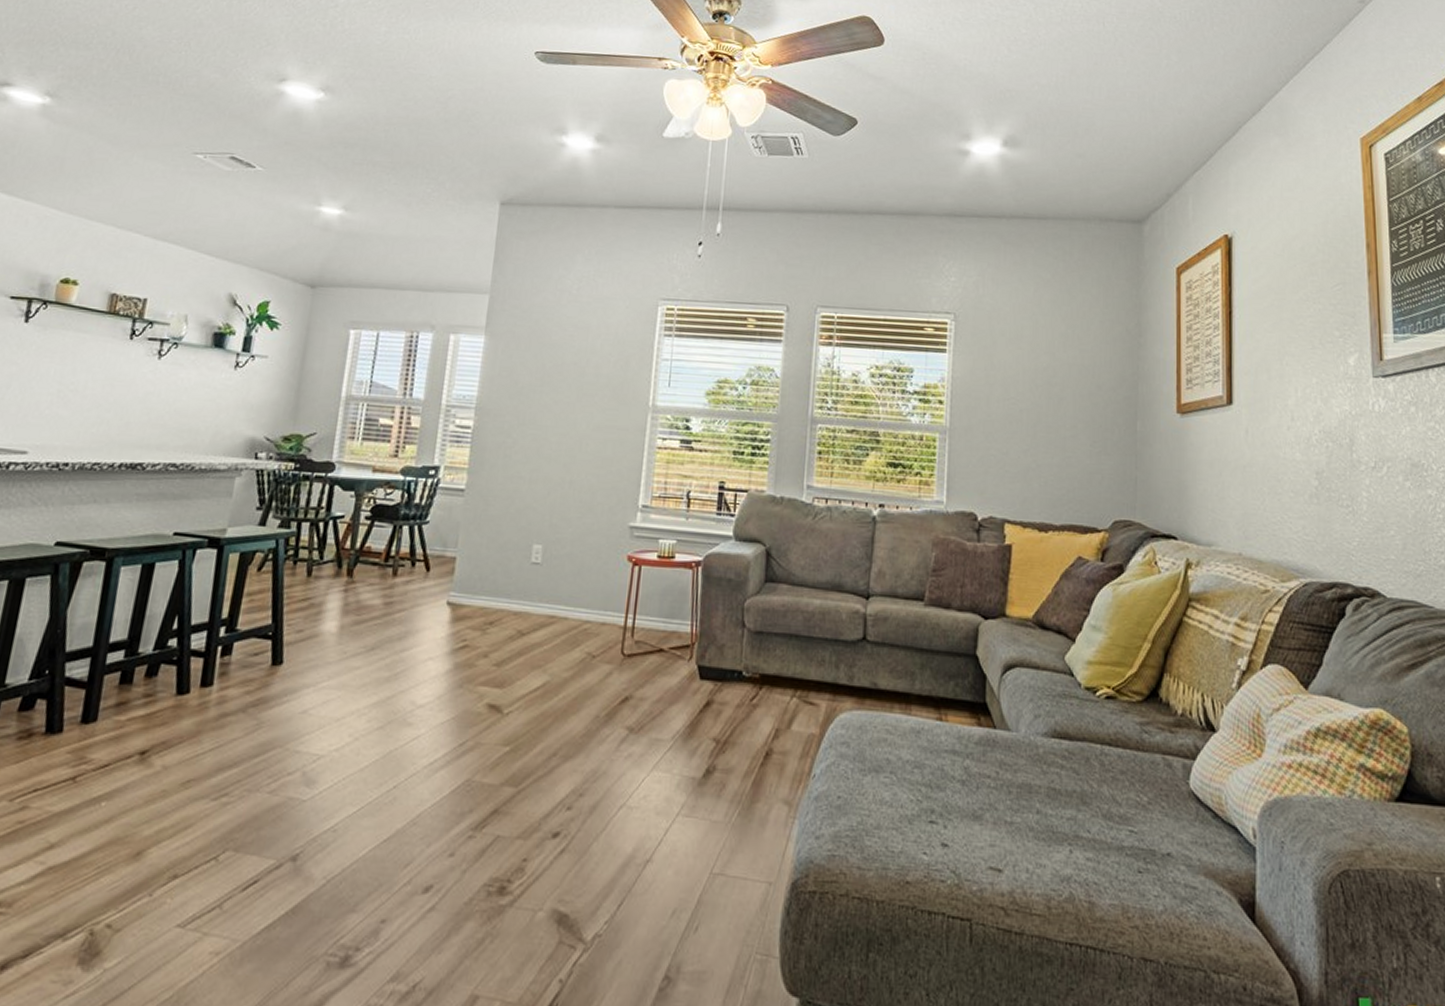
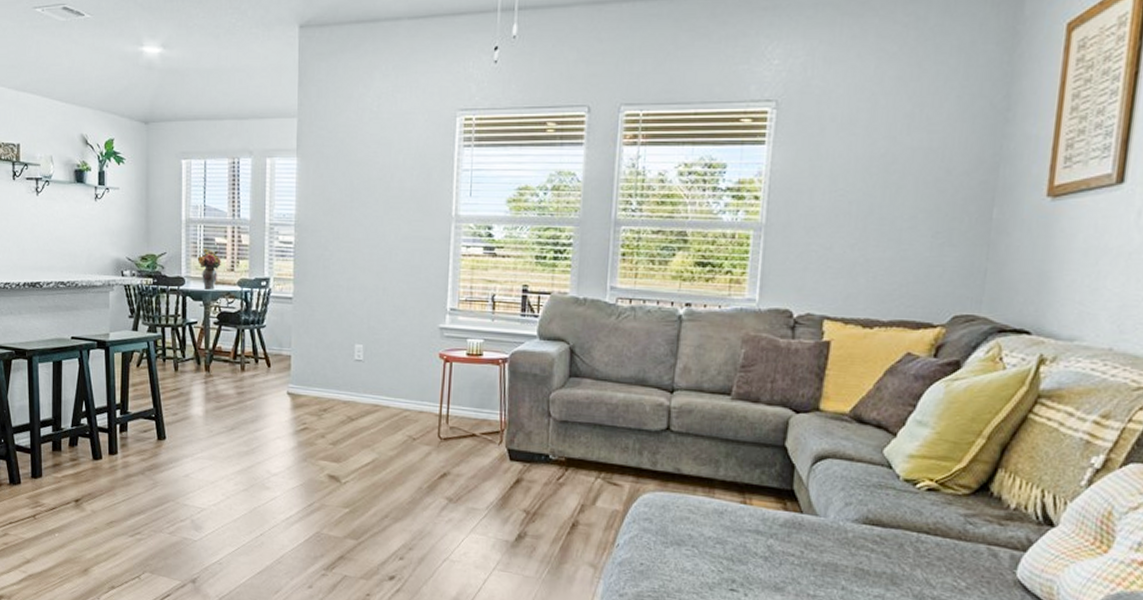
flower arrangement: none [354,428,384,480] -> present [197,247,221,291]

